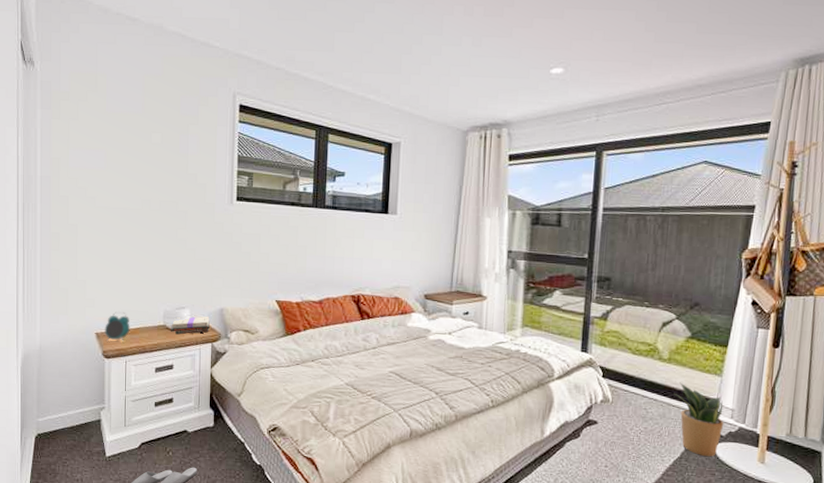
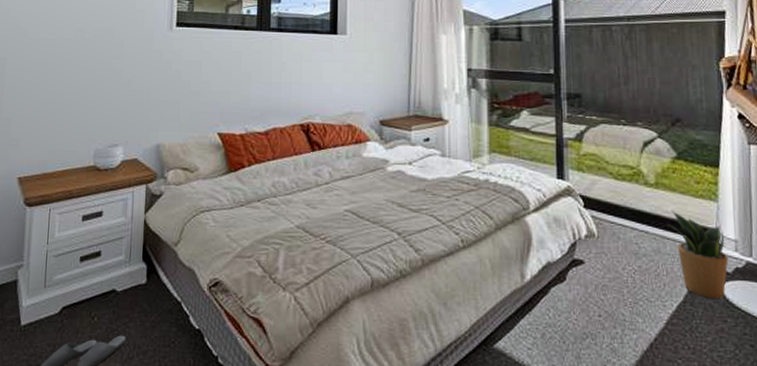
alarm clock: present [105,311,130,343] -> none [28,152,57,188]
books: present [170,316,210,335] -> none [100,153,145,176]

